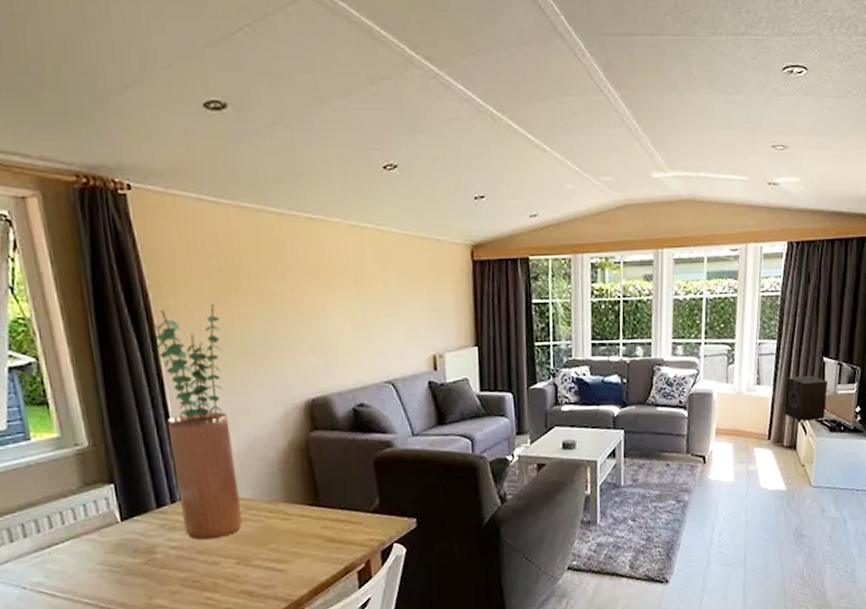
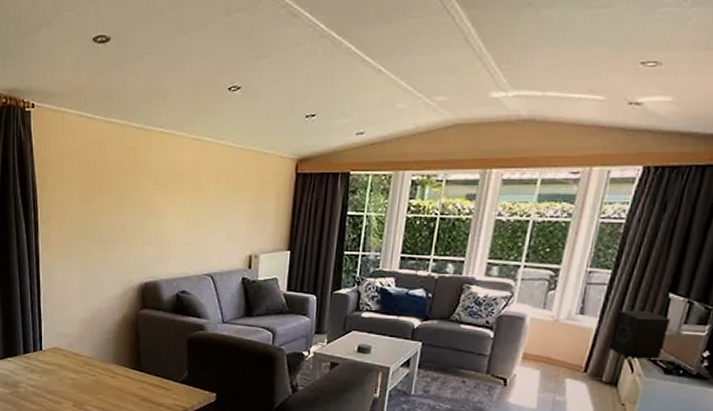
vase: present [153,303,242,540] -> none [37,199,84,384]

